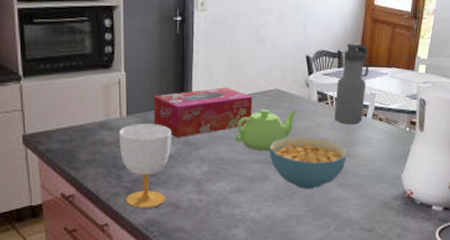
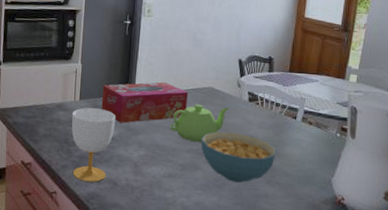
water bottle: present [334,43,370,125] -> none [264,50,300,126]

